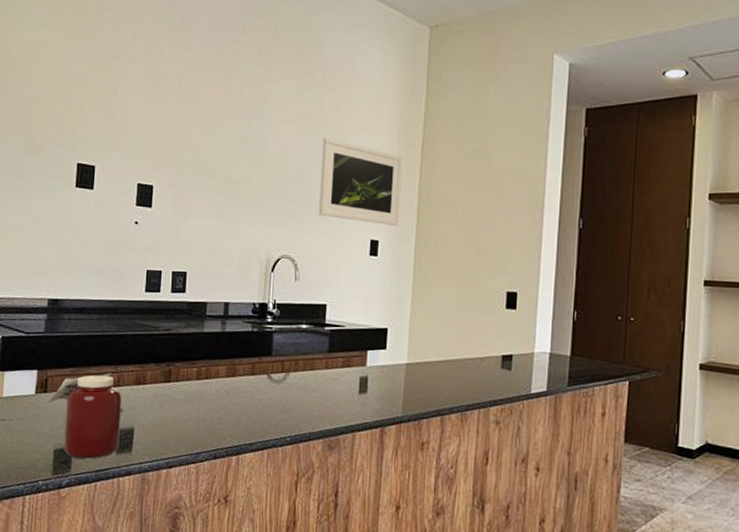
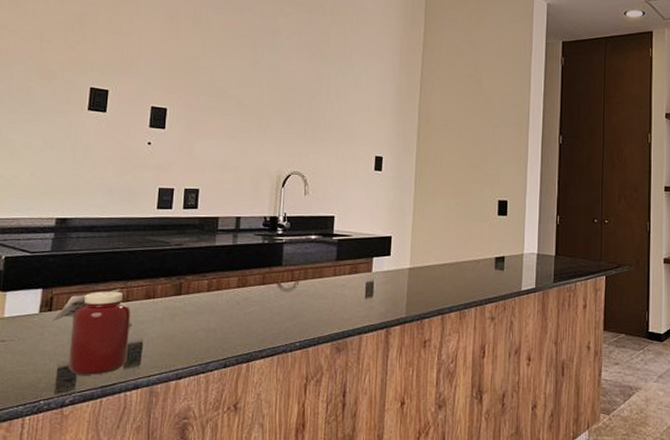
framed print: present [319,137,403,227] -> none [327,64,404,144]

